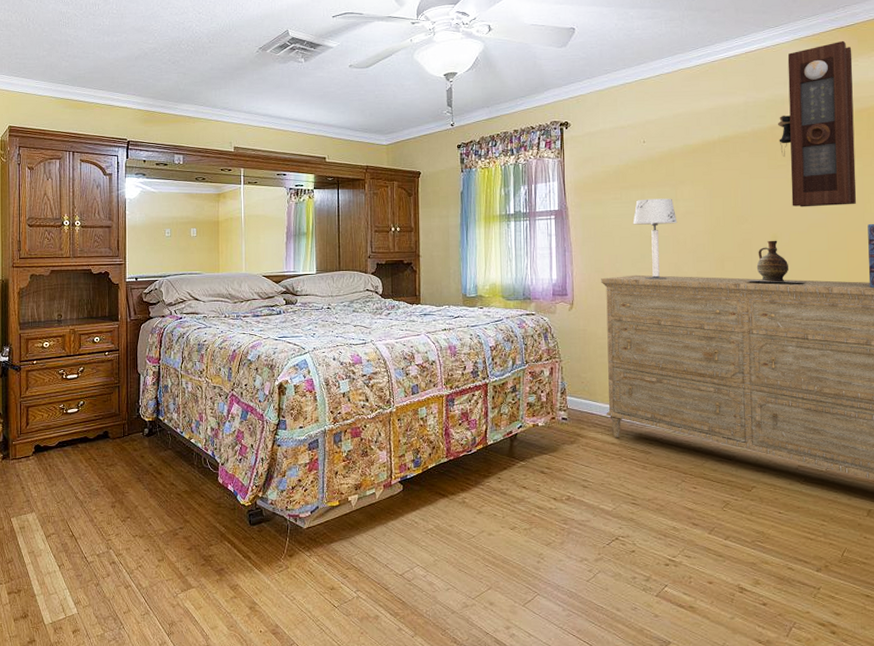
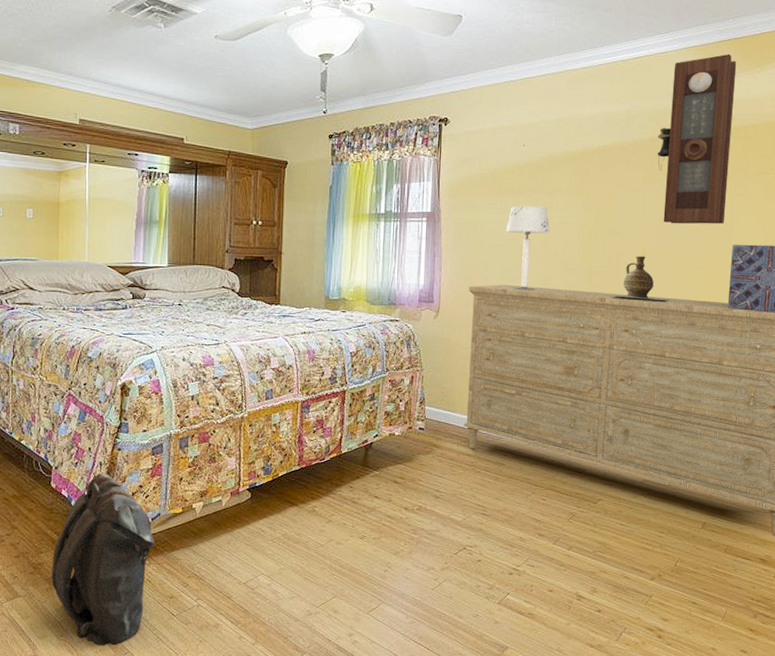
backpack: none [221,468,315,637] -> present [52,472,155,646]

